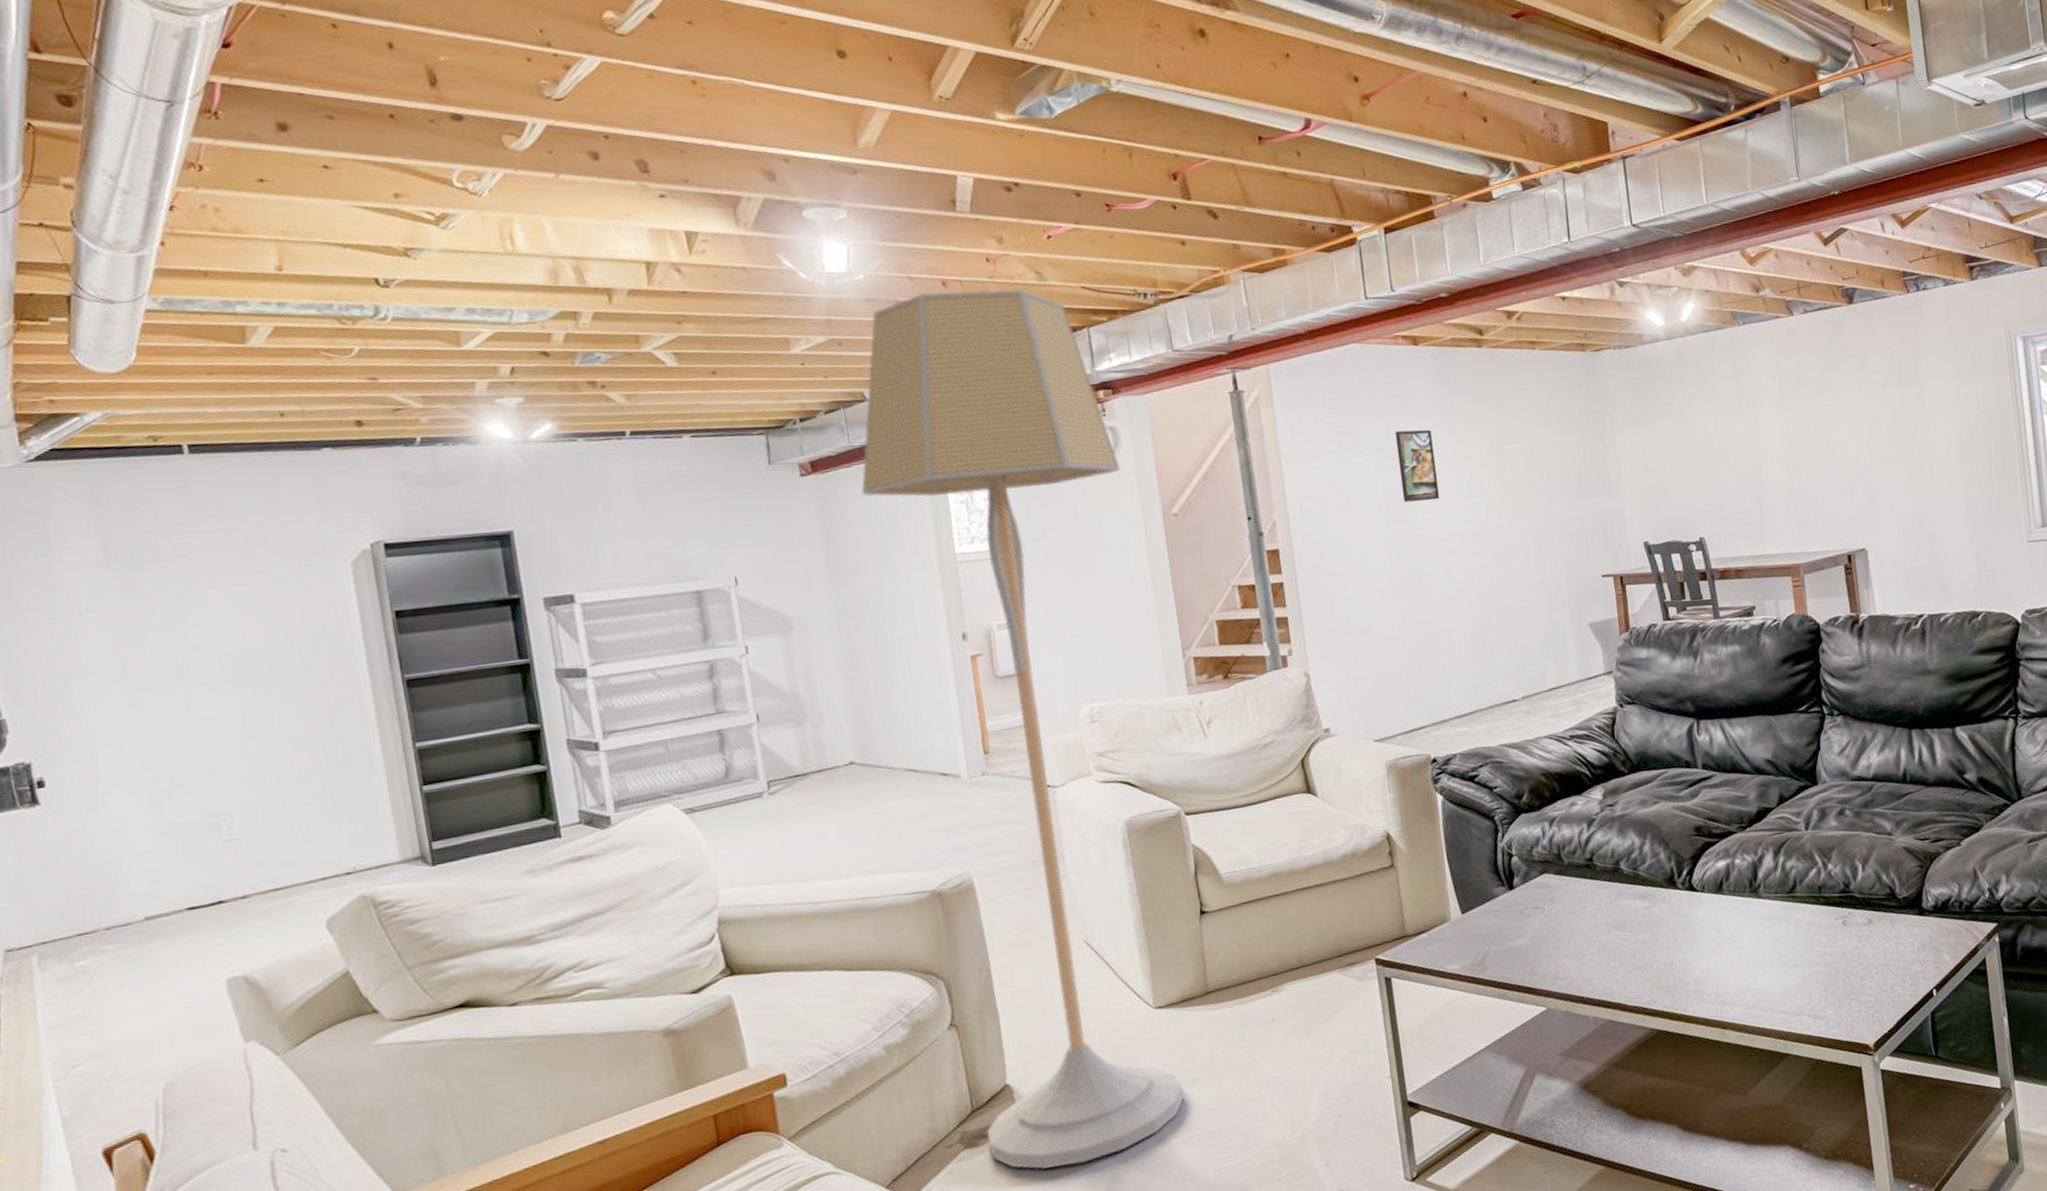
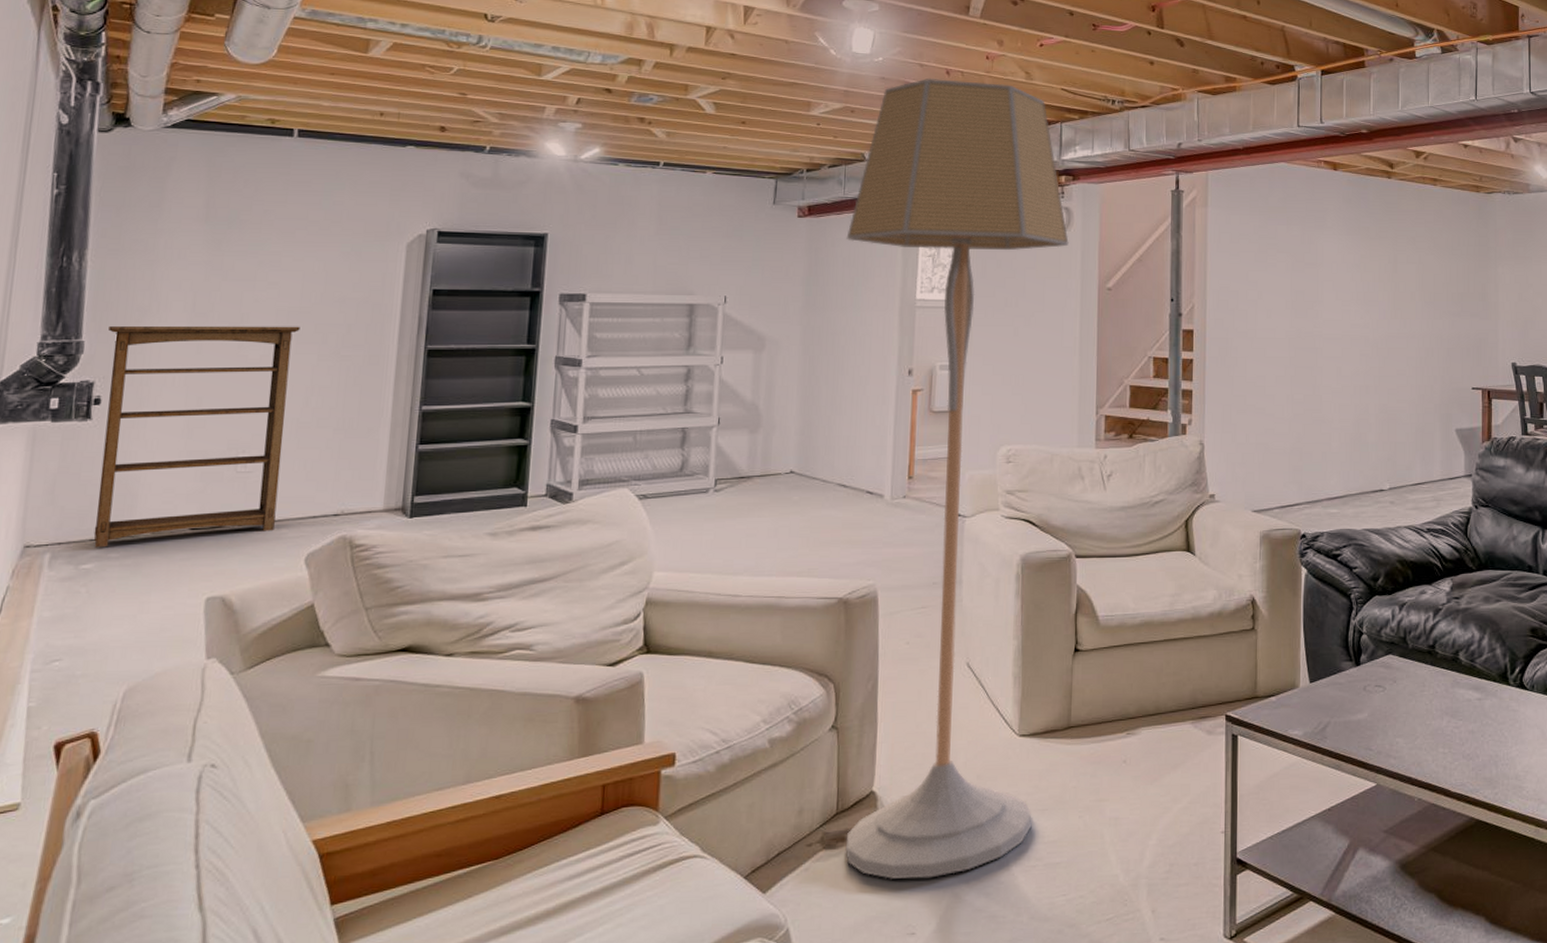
bookshelf: none [29,671,283,942] -> present [93,325,300,548]
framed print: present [1395,429,1440,502] -> none [1307,241,1339,304]

